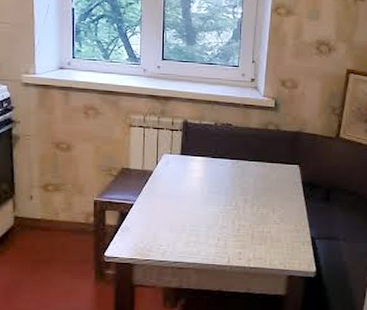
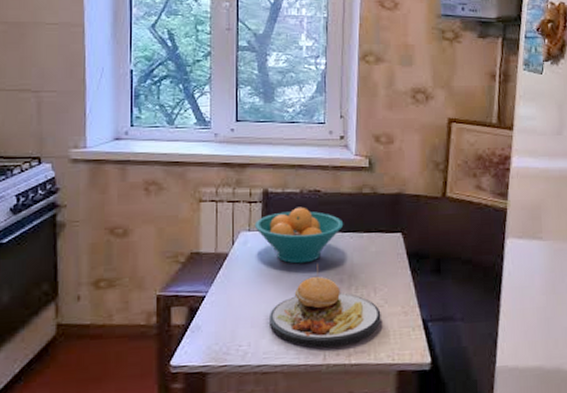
fruit bowl: none [175,137,251,184] -> present [254,207,344,264]
plate: none [184,185,277,253] -> present [268,264,381,348]

